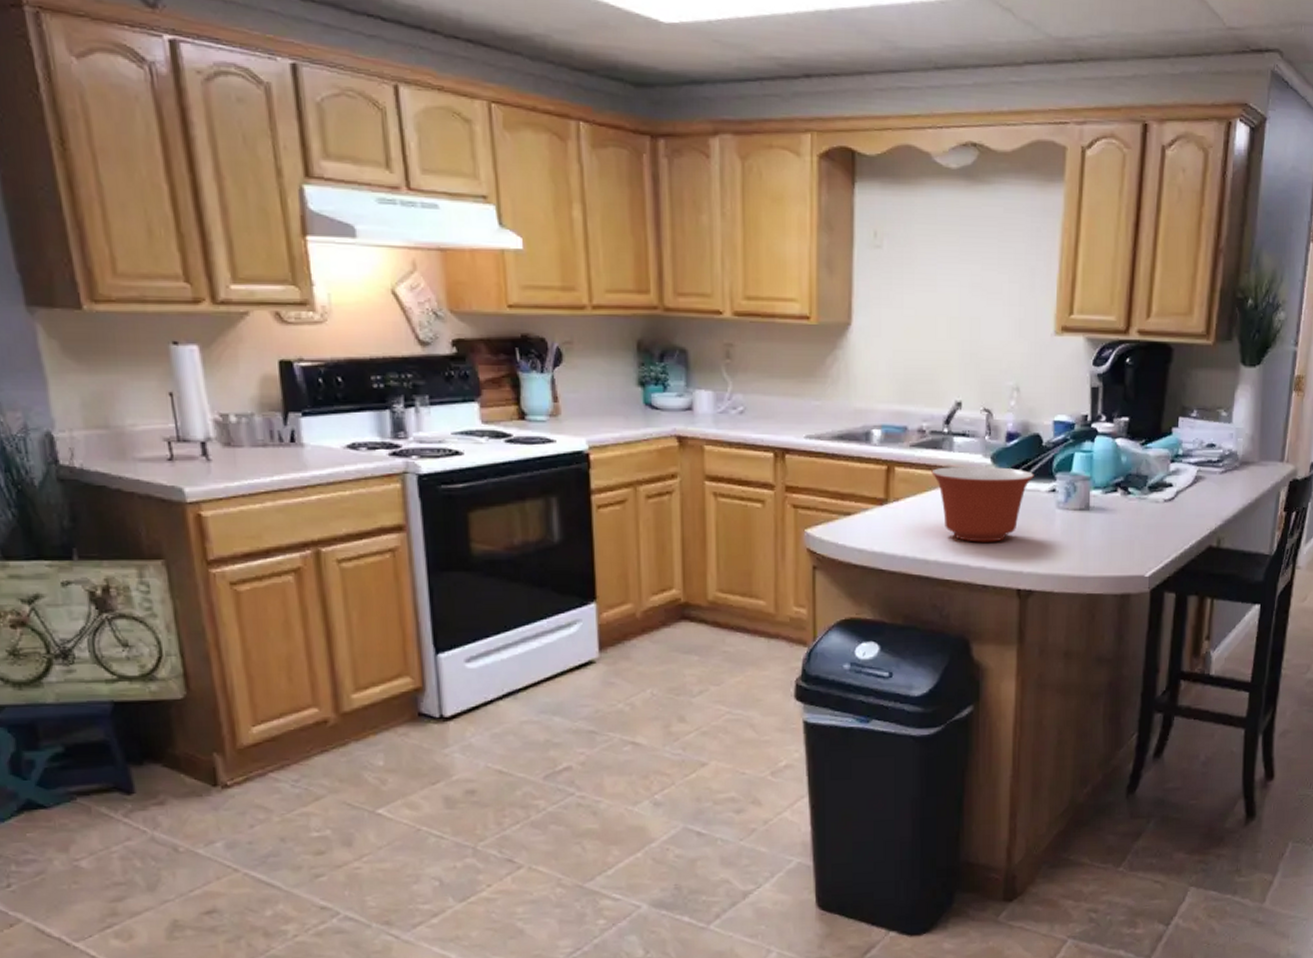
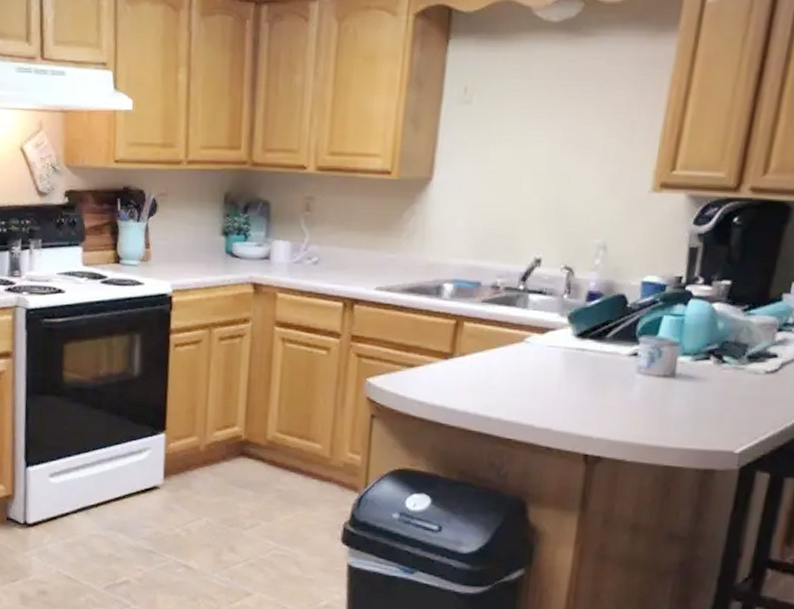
mixing bowl: present [931,467,1034,542] -> none [502,324,615,404]

